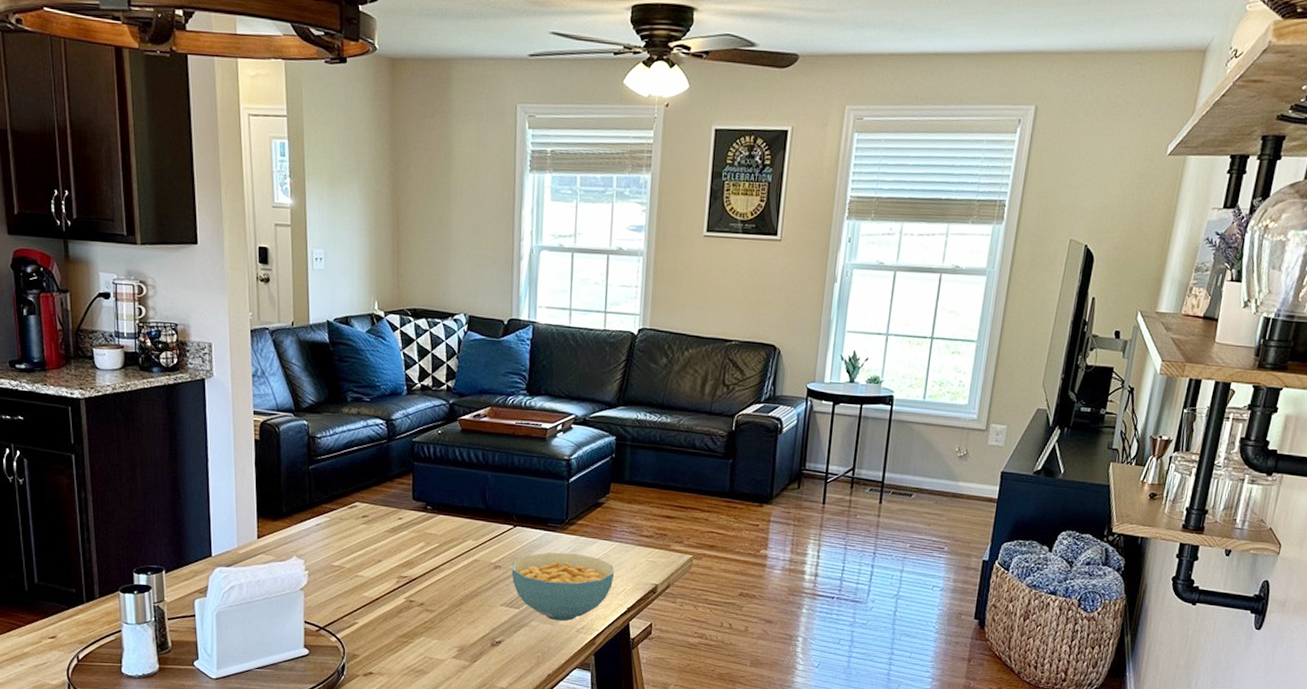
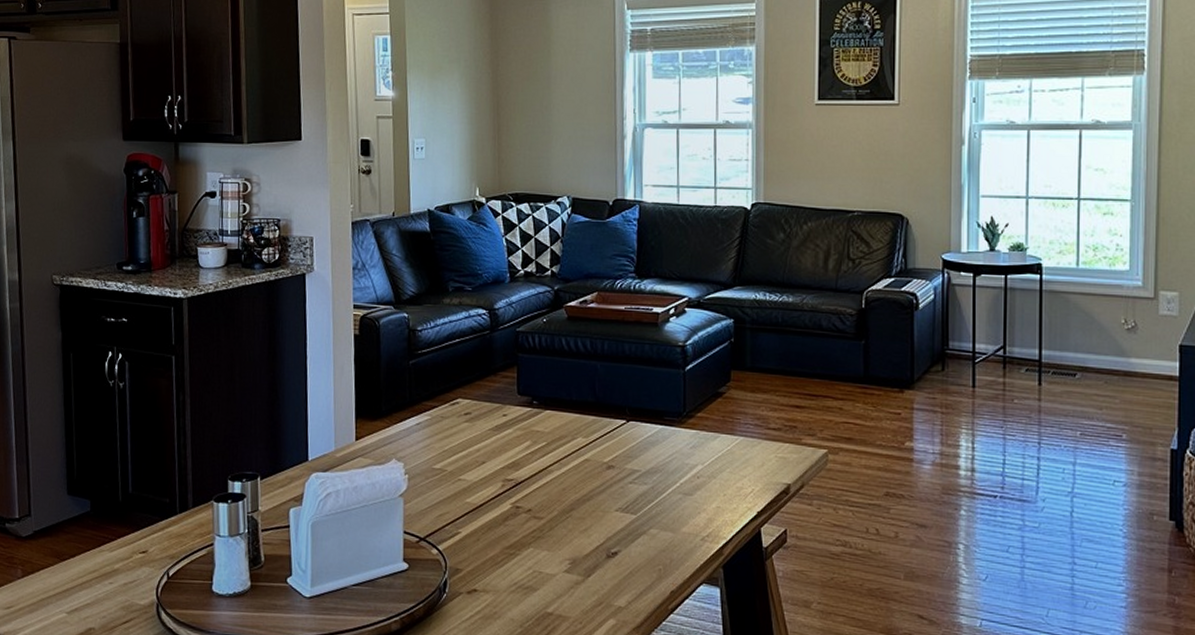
cereal bowl: present [511,552,615,622] -> none [626,449,741,529]

